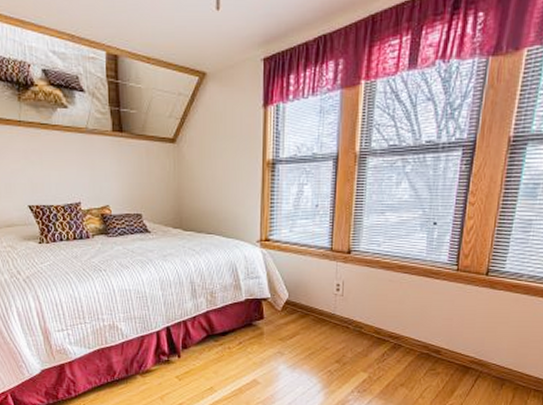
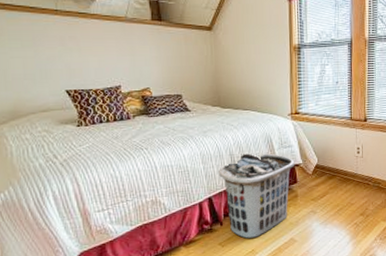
clothes hamper: none [178,282,262,376] -> present [219,153,295,239]

